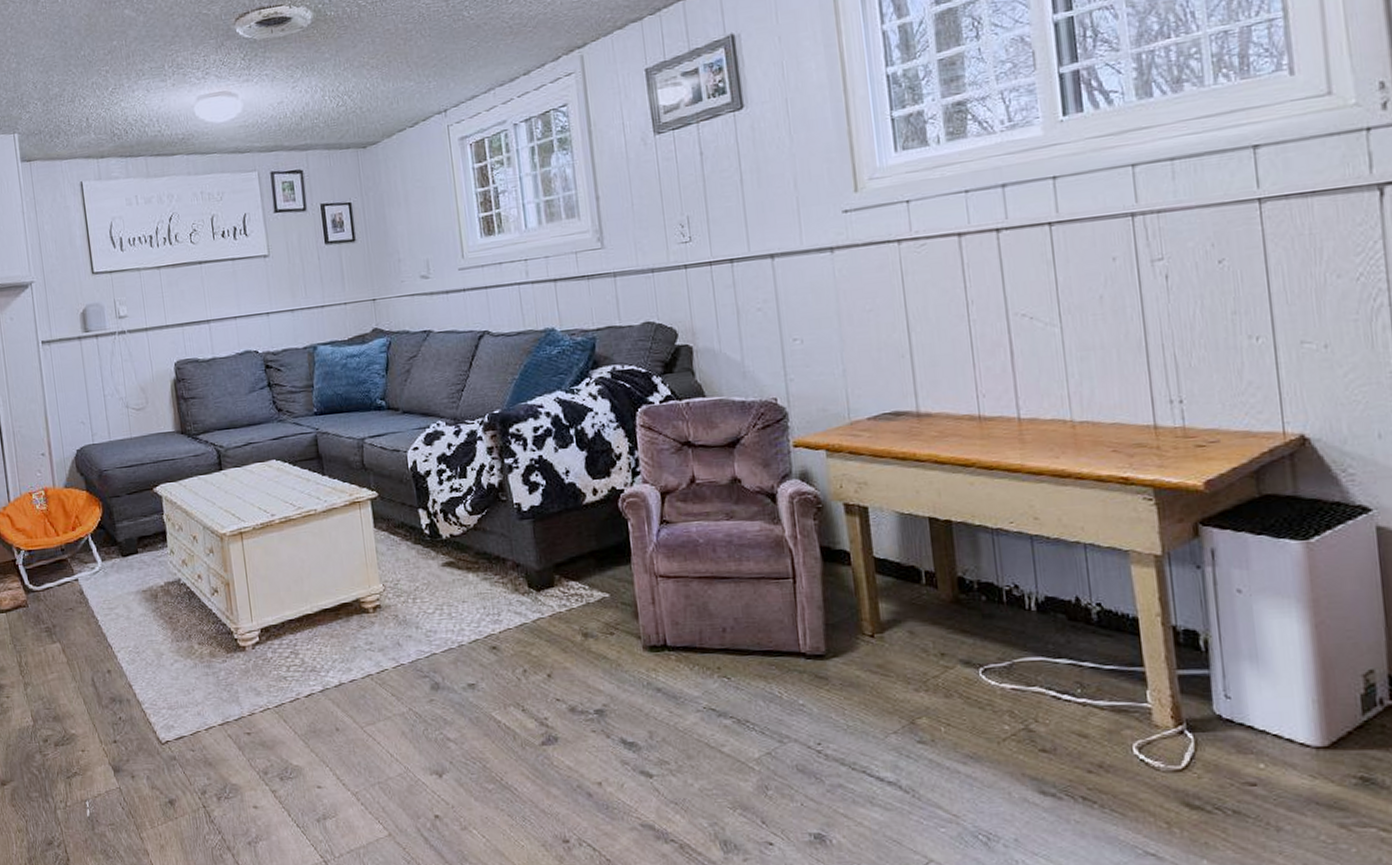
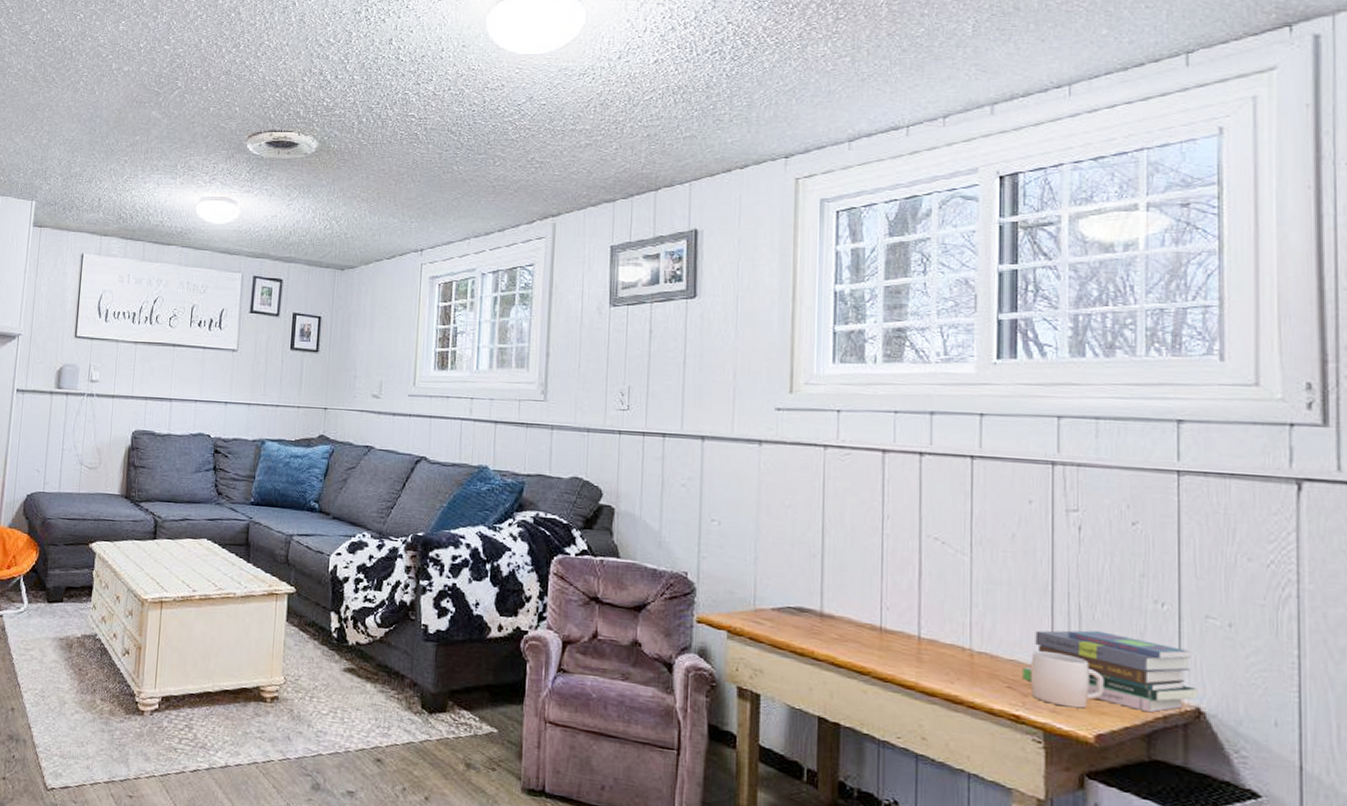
books: none [1125,377,1301,449] -> present [1022,630,1198,713]
mug: none [1132,406,1209,460] -> present [1030,651,1104,709]

